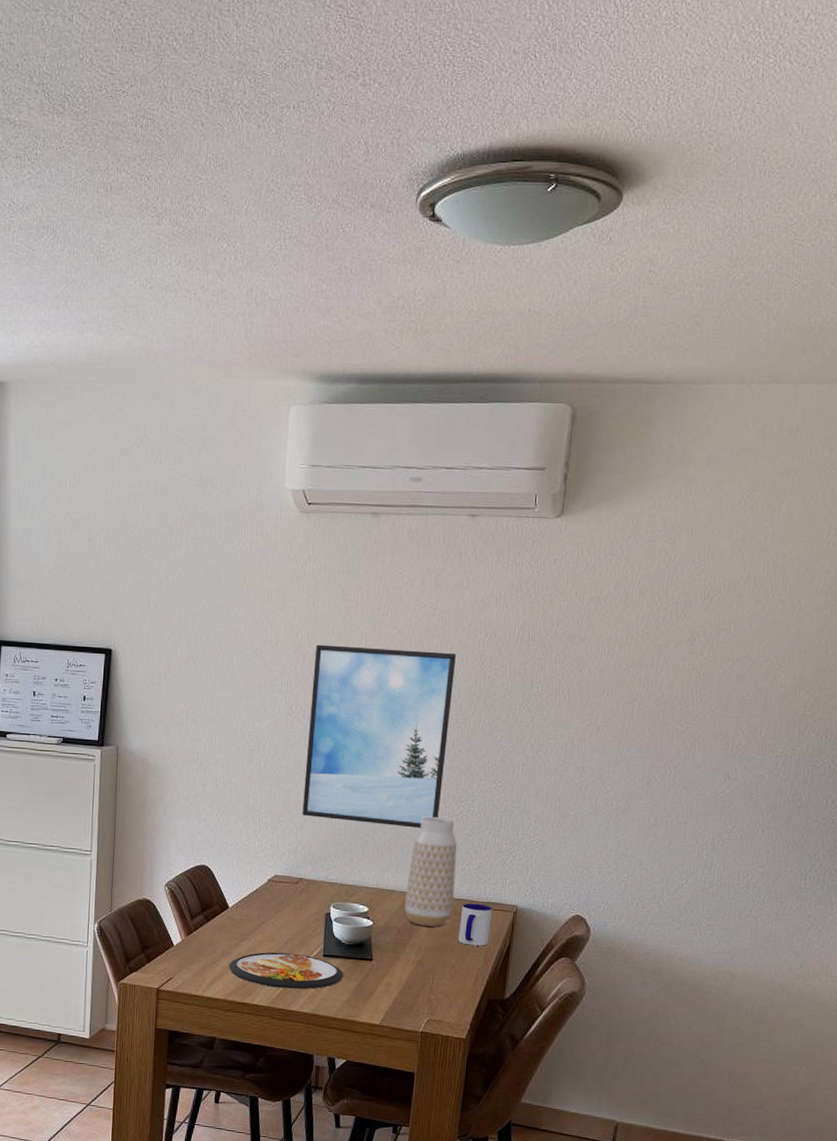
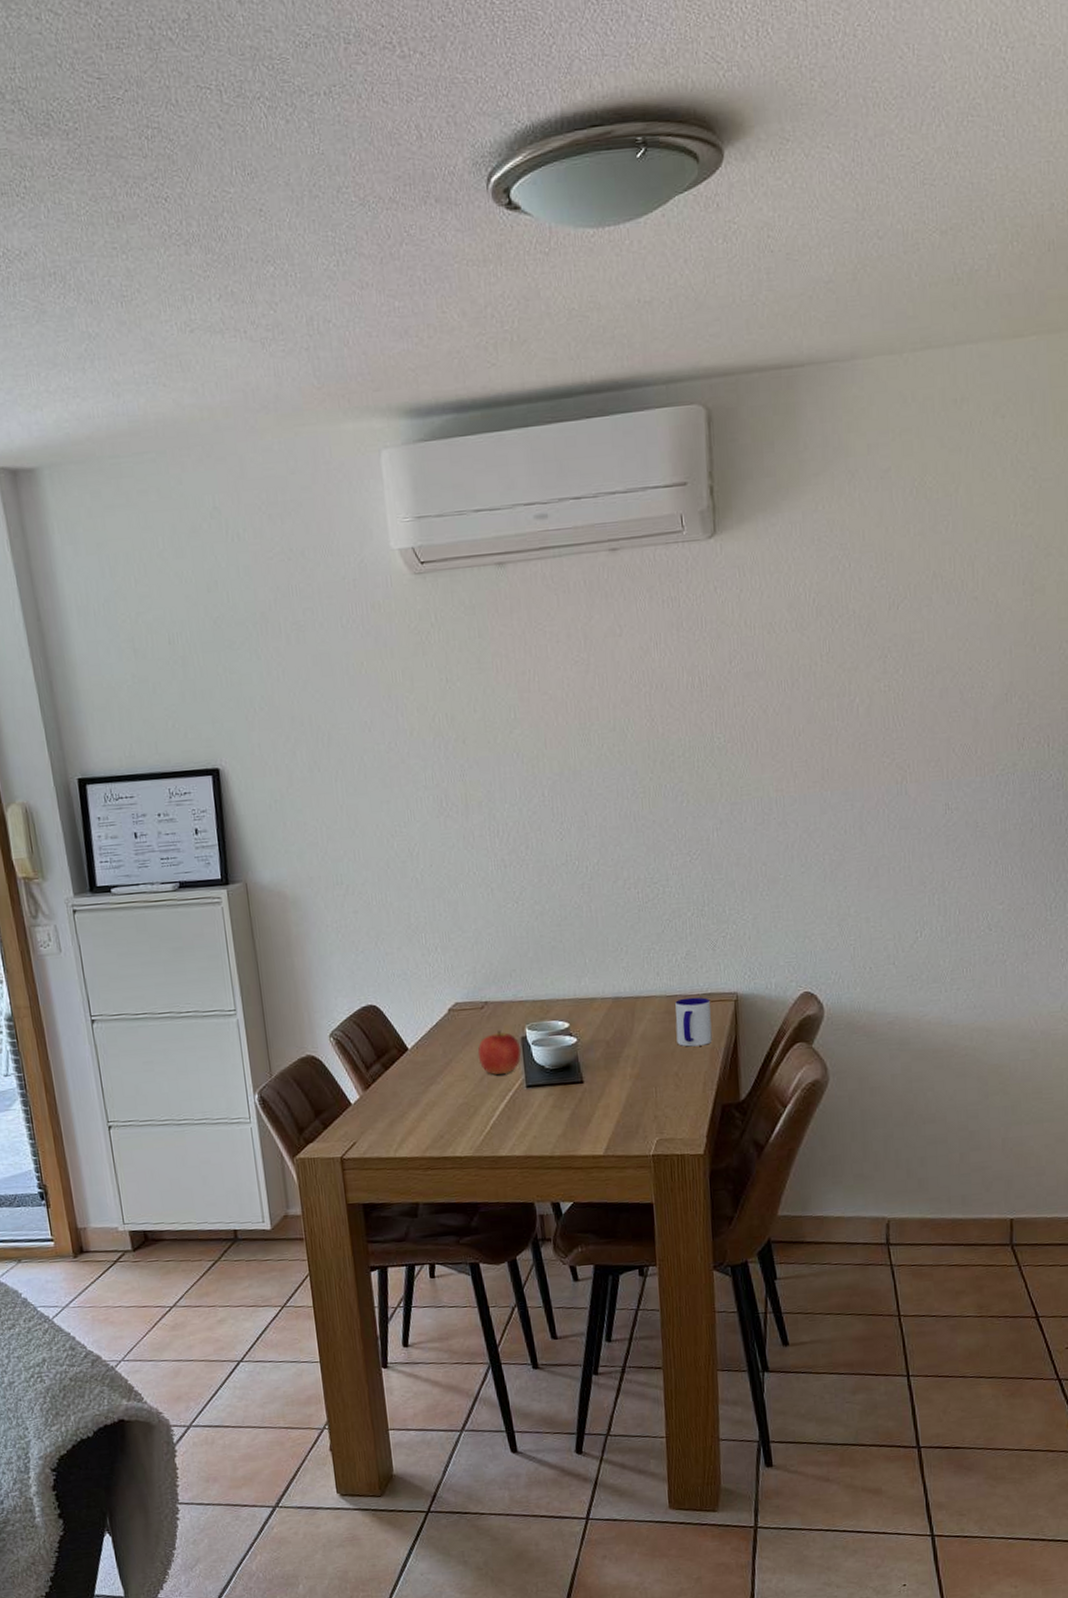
dish: present [229,952,344,990] -> none [419,1089,554,1134]
apple: none [286,904,324,942] -> present [477,1030,522,1075]
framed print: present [302,644,457,829] -> none [458,713,632,929]
vase: present [404,817,457,927] -> none [607,905,665,1034]

